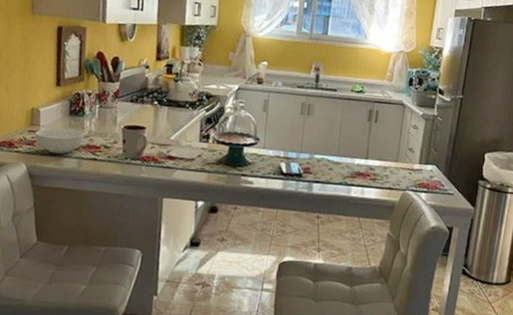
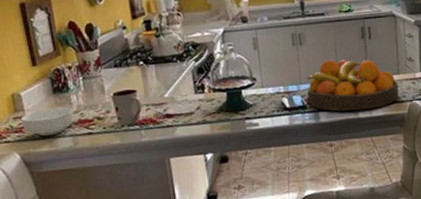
fruit bowl: none [305,134,395,190] -> present [307,59,399,111]

